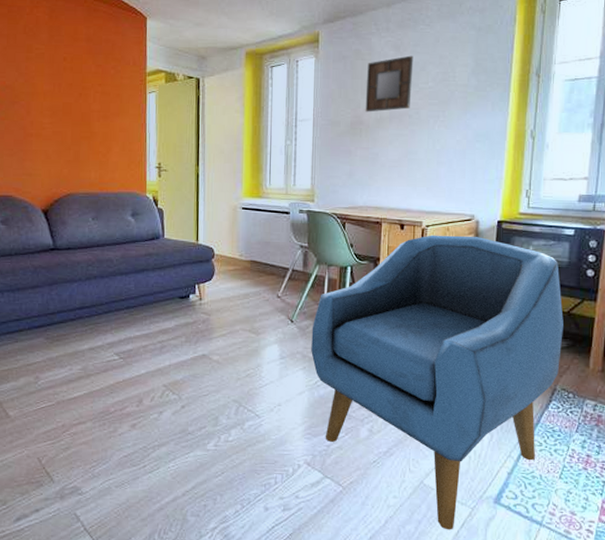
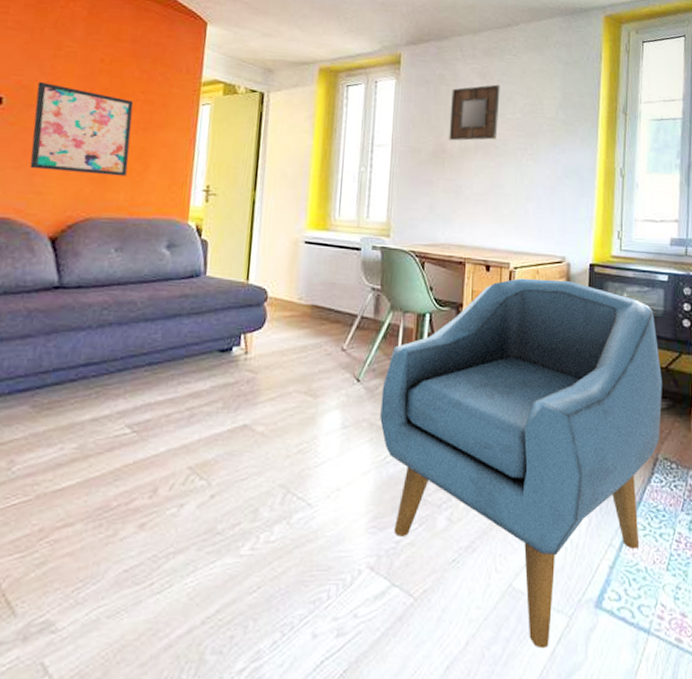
wall art: none [17,81,95,158] -> present [29,81,134,176]

